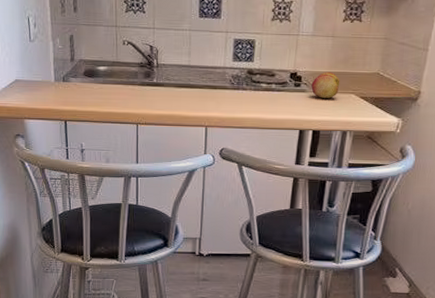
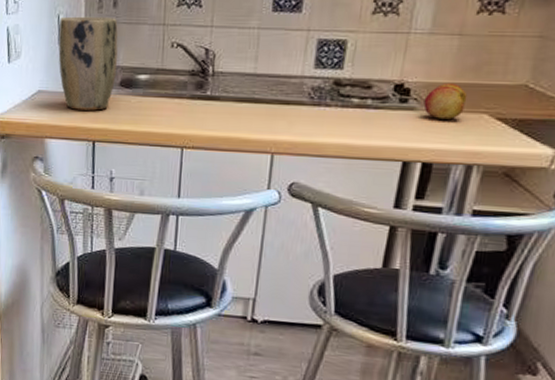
plant pot: none [29,18,80,96] -> present [58,16,118,111]

